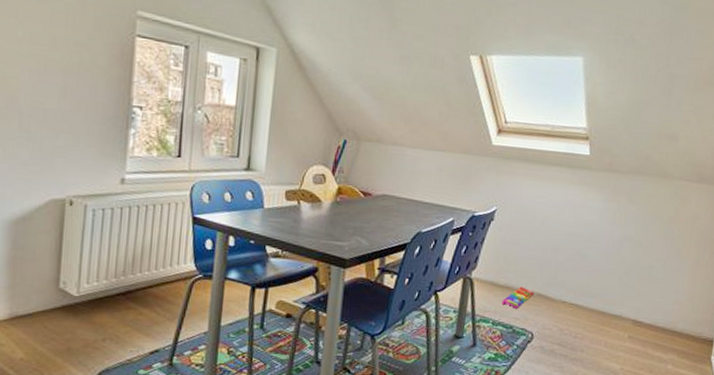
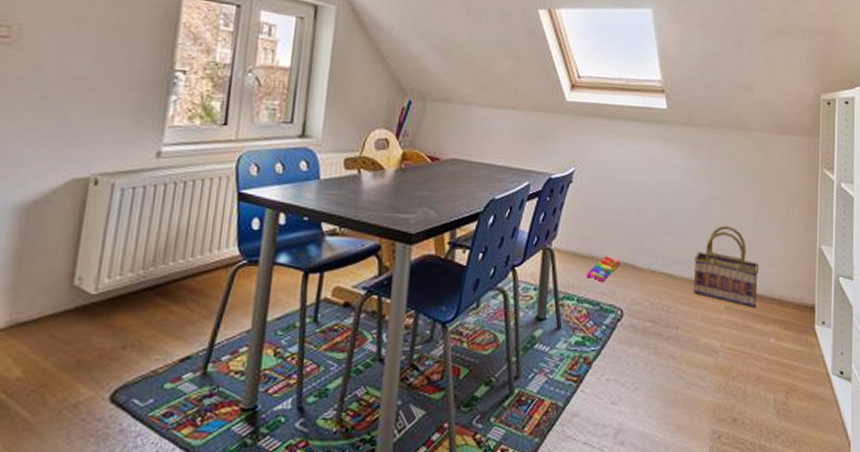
basket: none [600,264,665,338] -> present [694,225,760,307]

